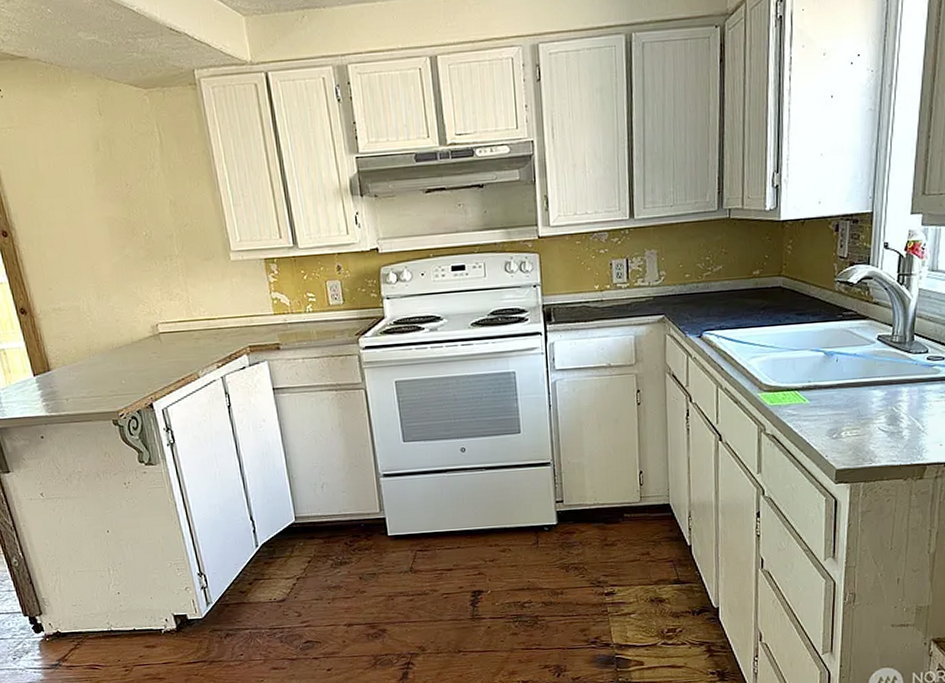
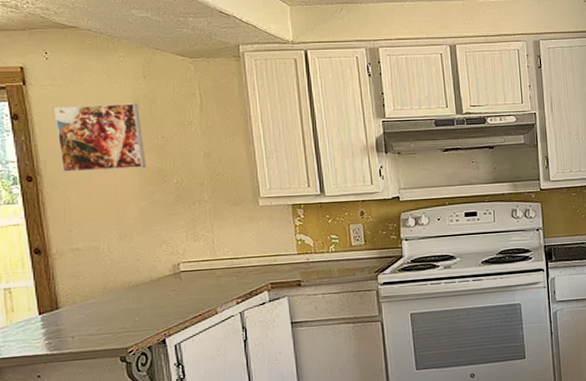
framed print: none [15,145,114,226] -> present [53,103,147,172]

